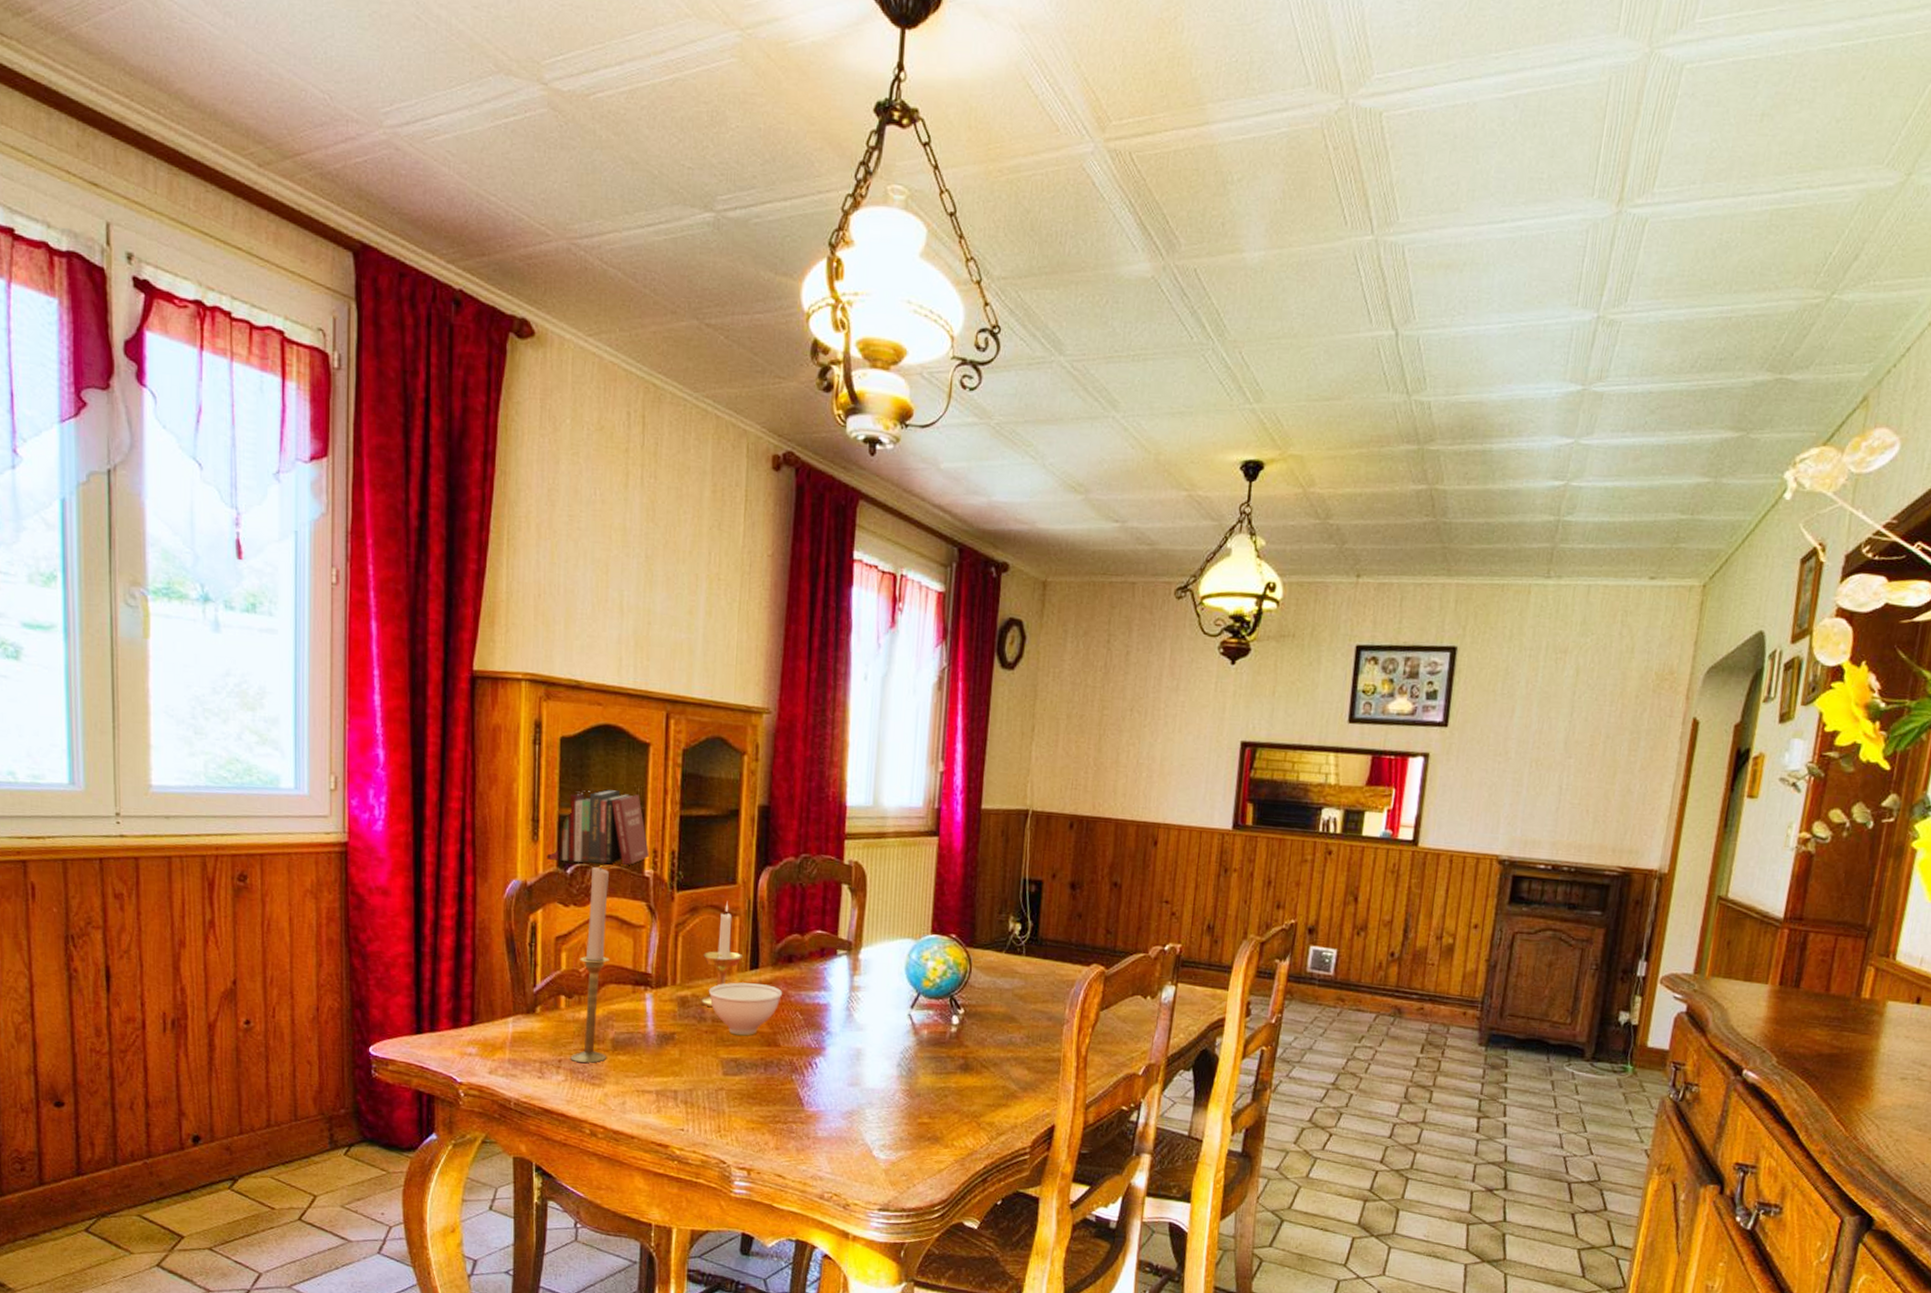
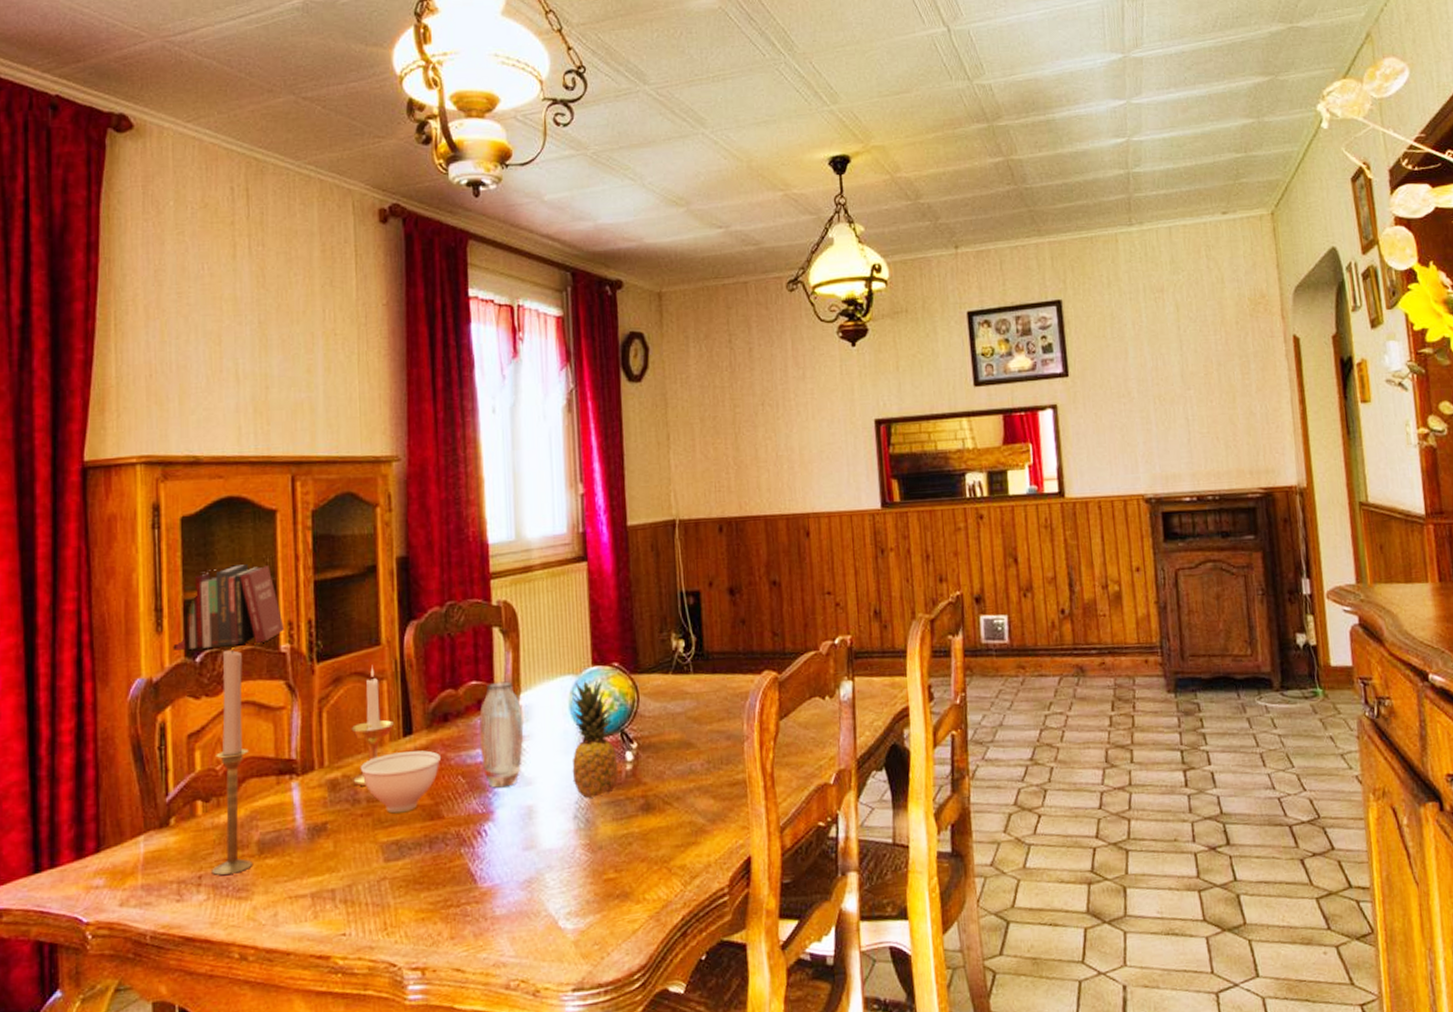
vase: none [818,934,861,1029] -> present [478,681,524,788]
fruit: none [900,946,944,1051] -> present [572,679,619,798]

